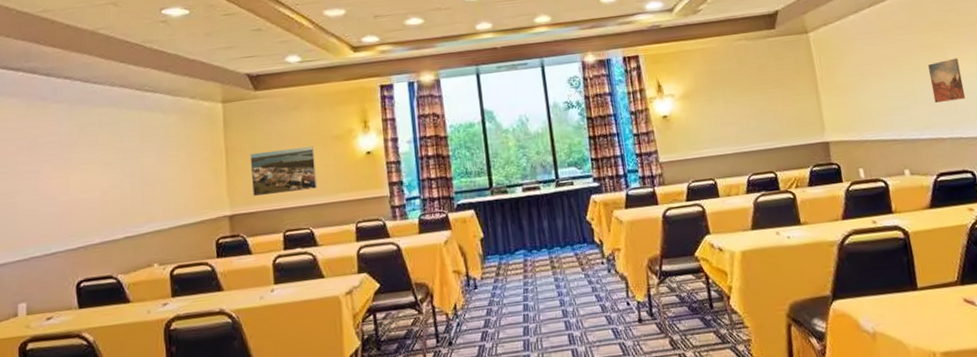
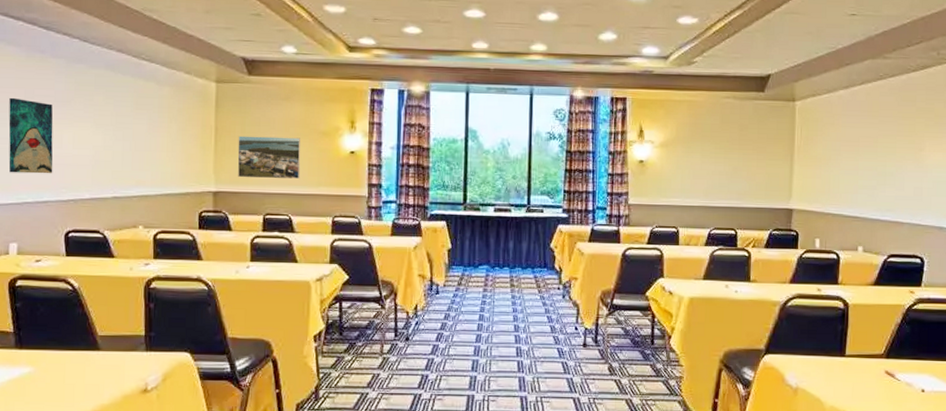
wall art: none [12,149,61,228] -> present [8,97,53,174]
wall art: present [928,58,965,103] -> none [902,147,934,188]

